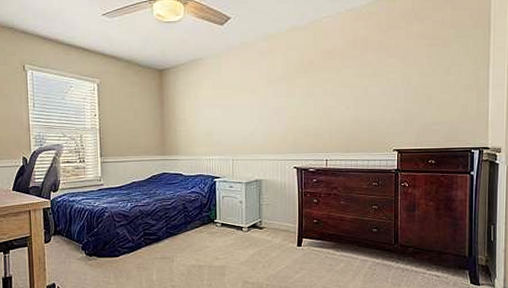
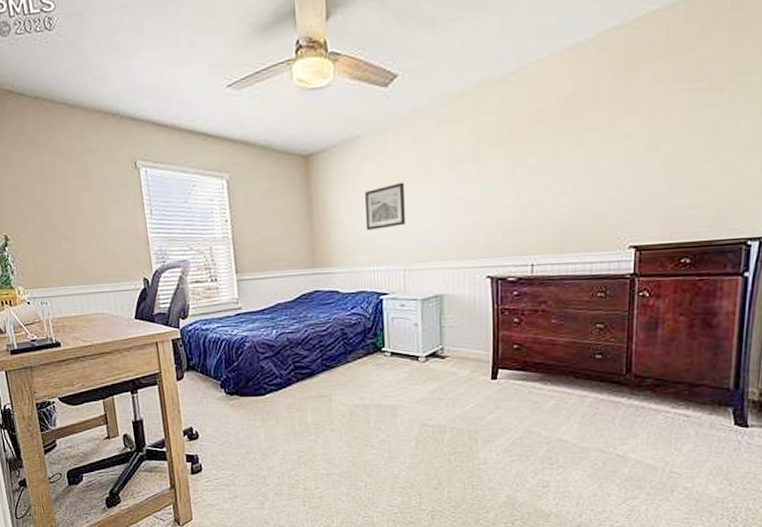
wall art: none [204,94,235,128] -> present [364,182,406,230]

